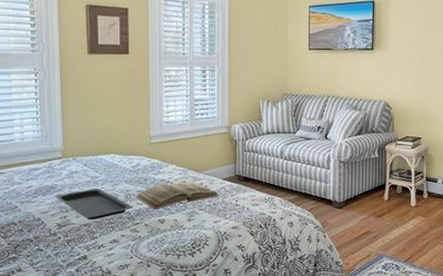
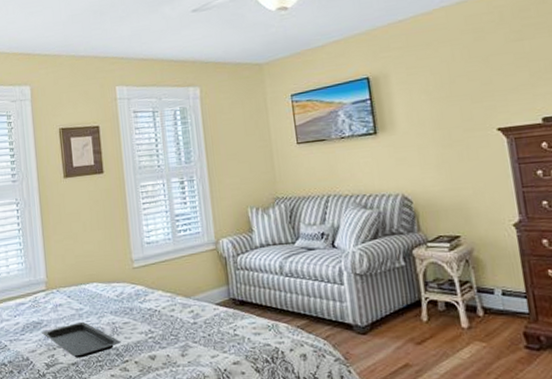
book: present [135,182,219,210] -> none [122,310,214,344]

